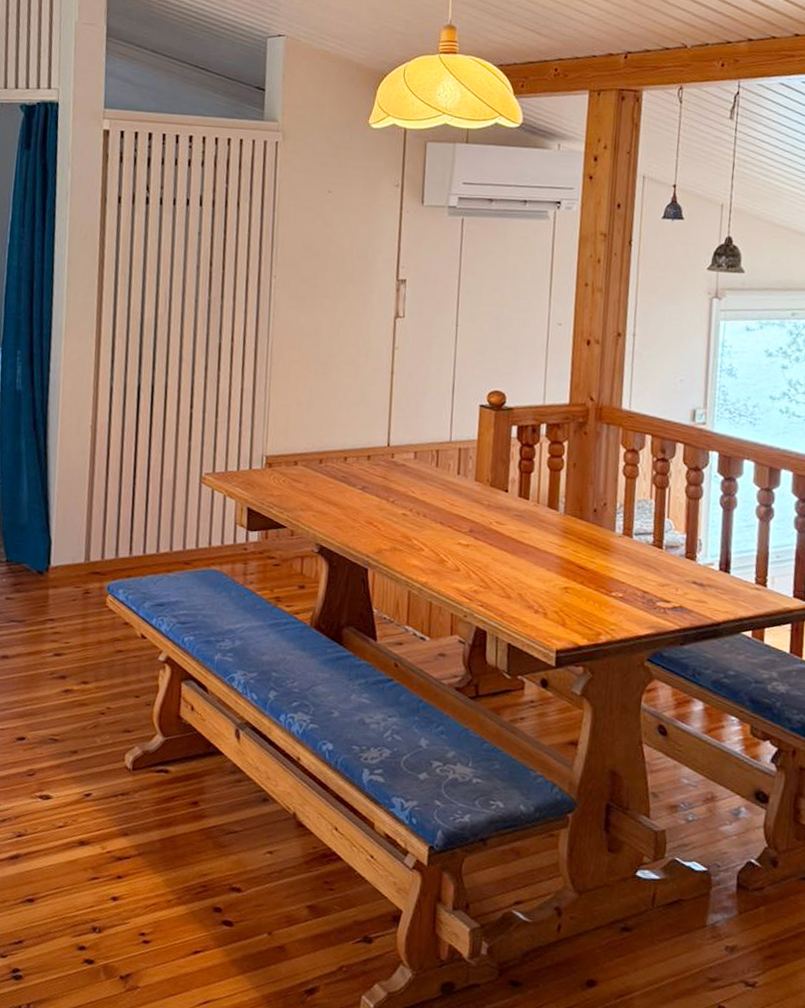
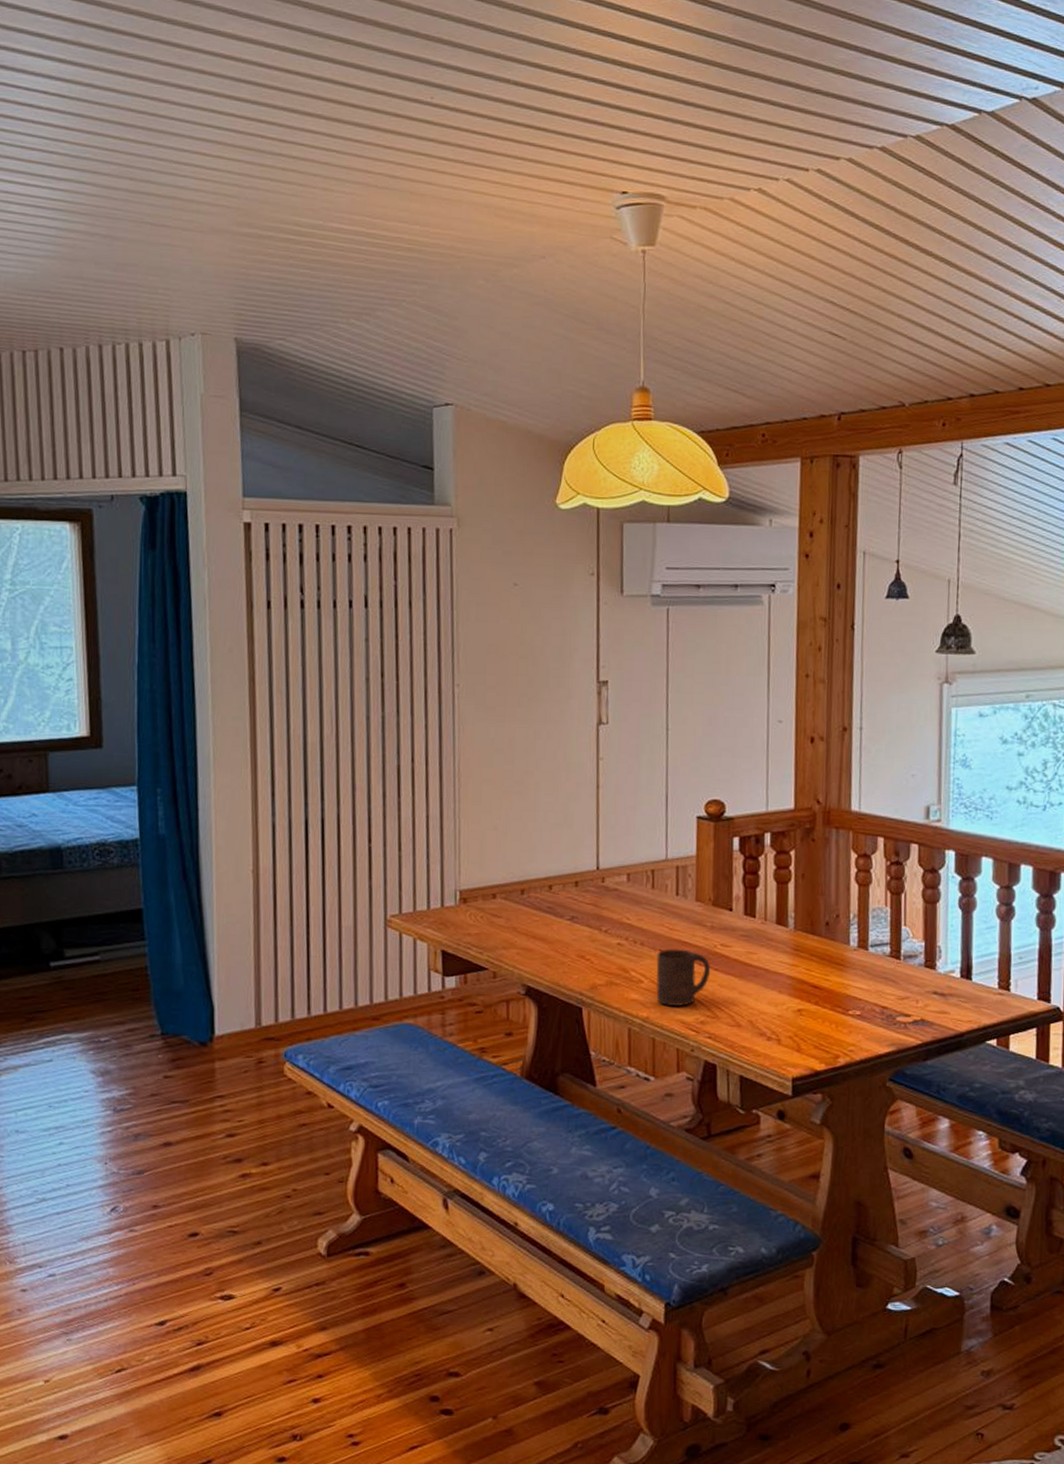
cup: none [435,522,486,575] -> present [656,949,711,1006]

